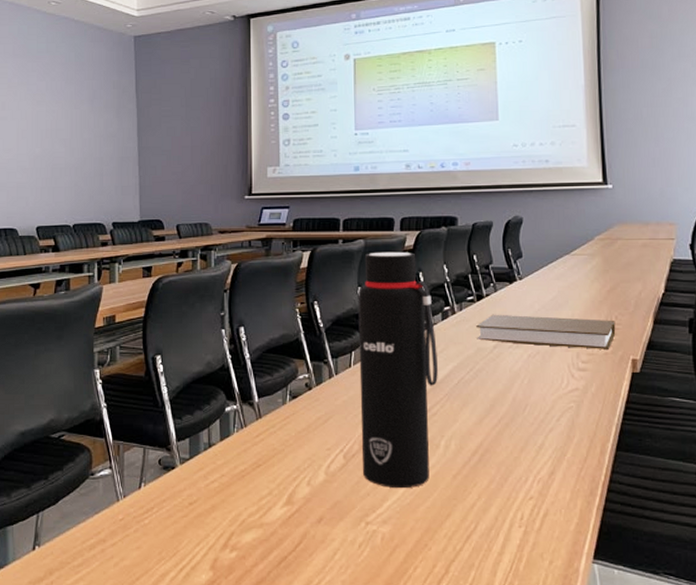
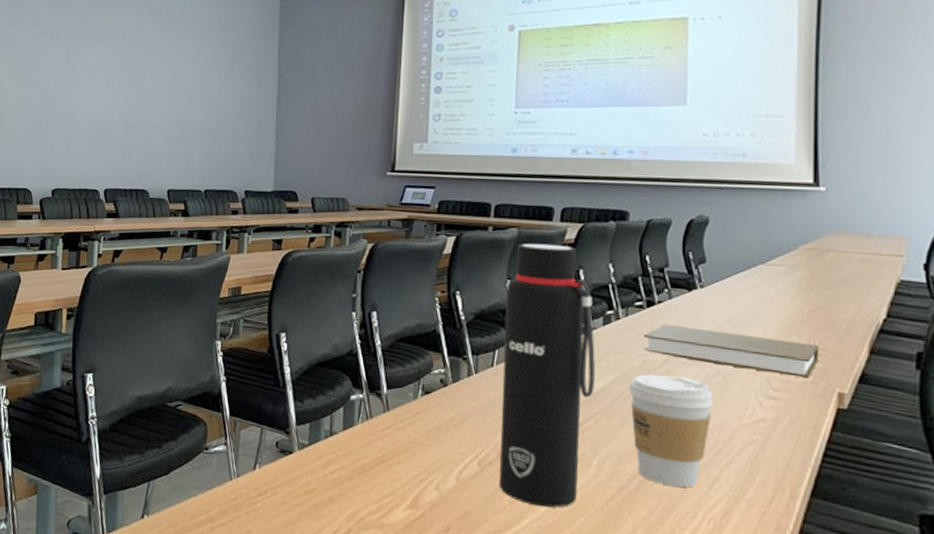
coffee cup: none [466,359,536,455] -> present [628,374,713,488]

